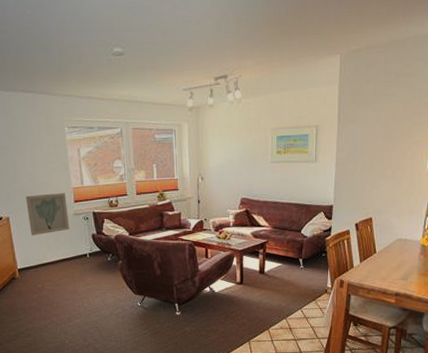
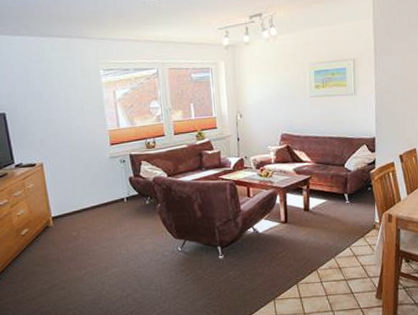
wall art: present [25,193,70,236] -> none [60,136,106,182]

